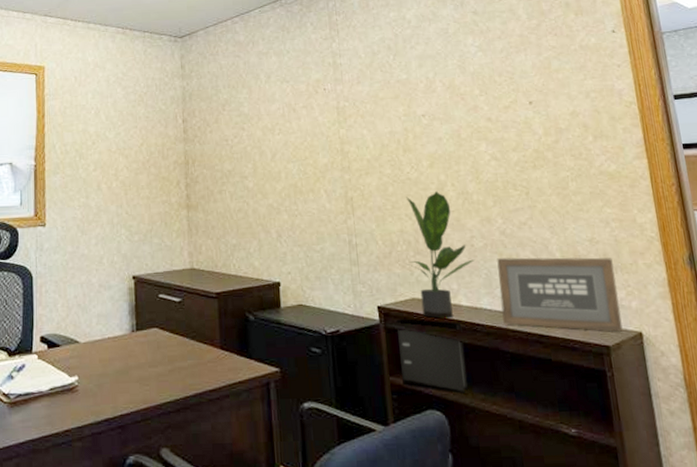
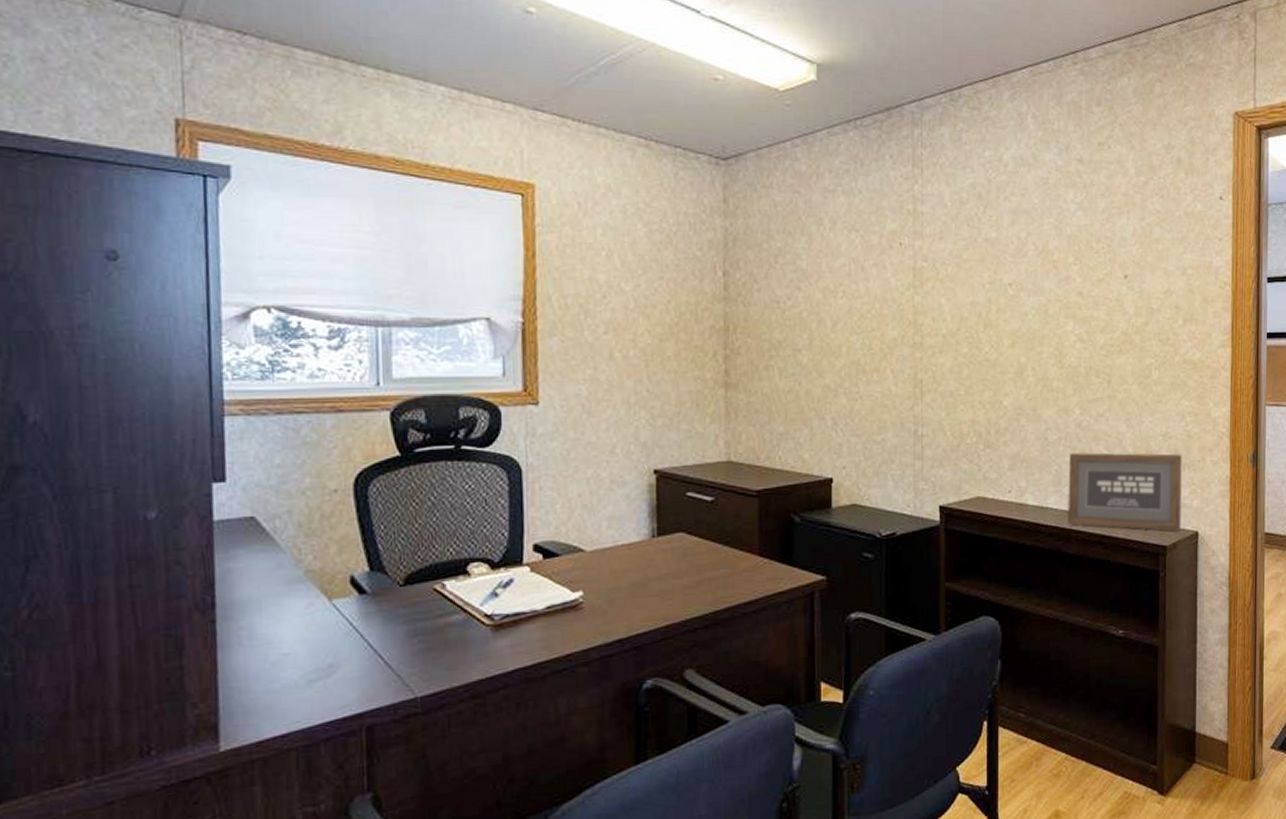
binder: present [397,318,469,394] -> none [958,519,1025,598]
potted plant: present [406,190,476,318] -> none [976,375,1048,518]

